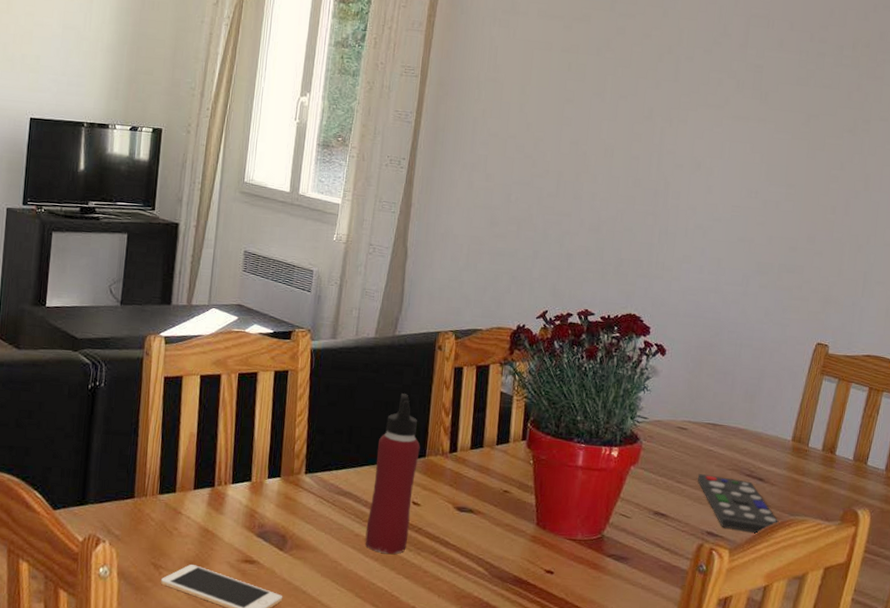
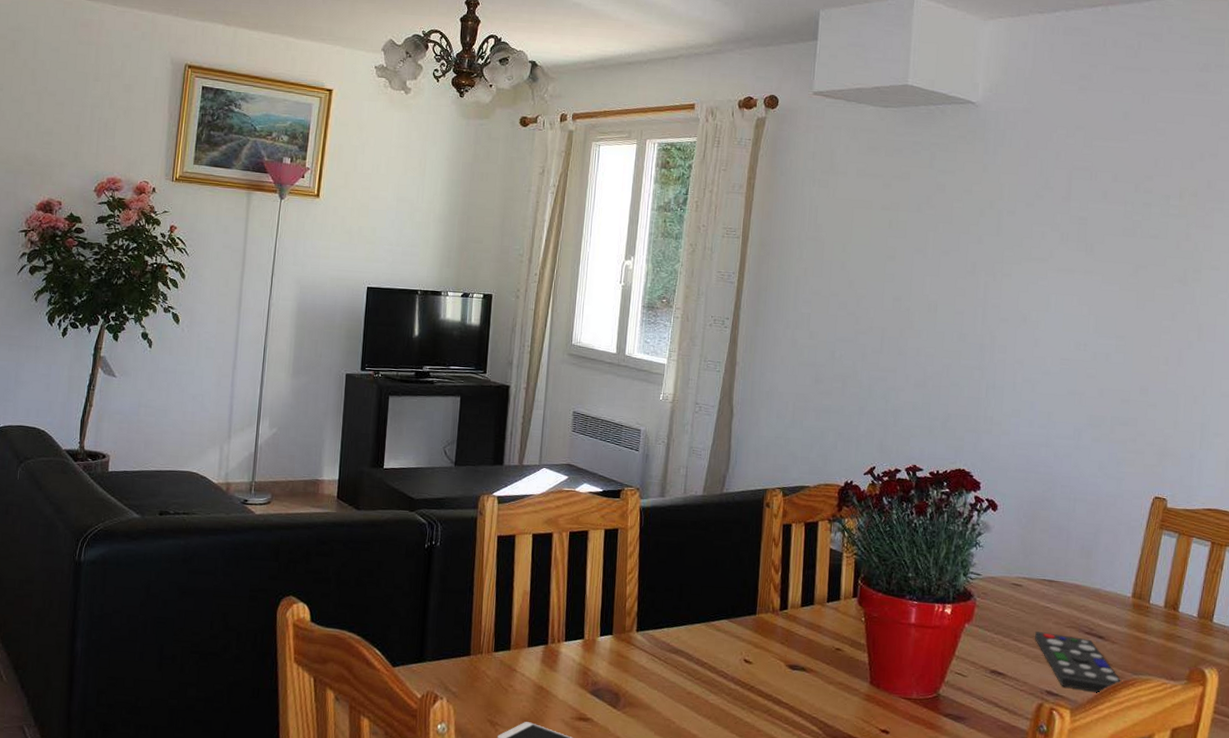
water bottle: present [365,393,420,554] -> none [697,551,751,712]

